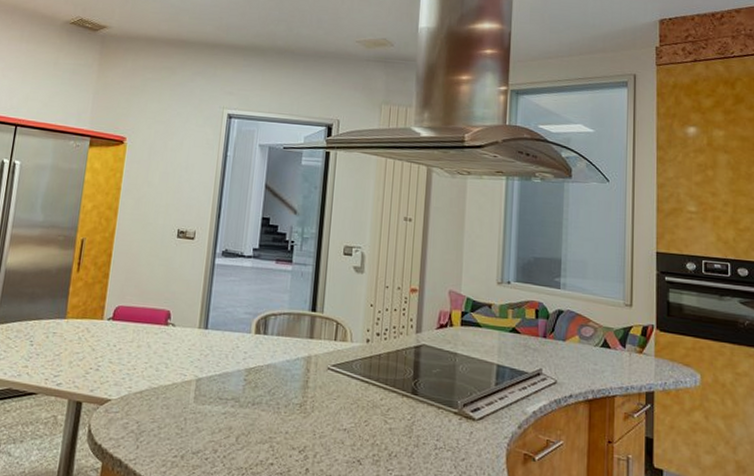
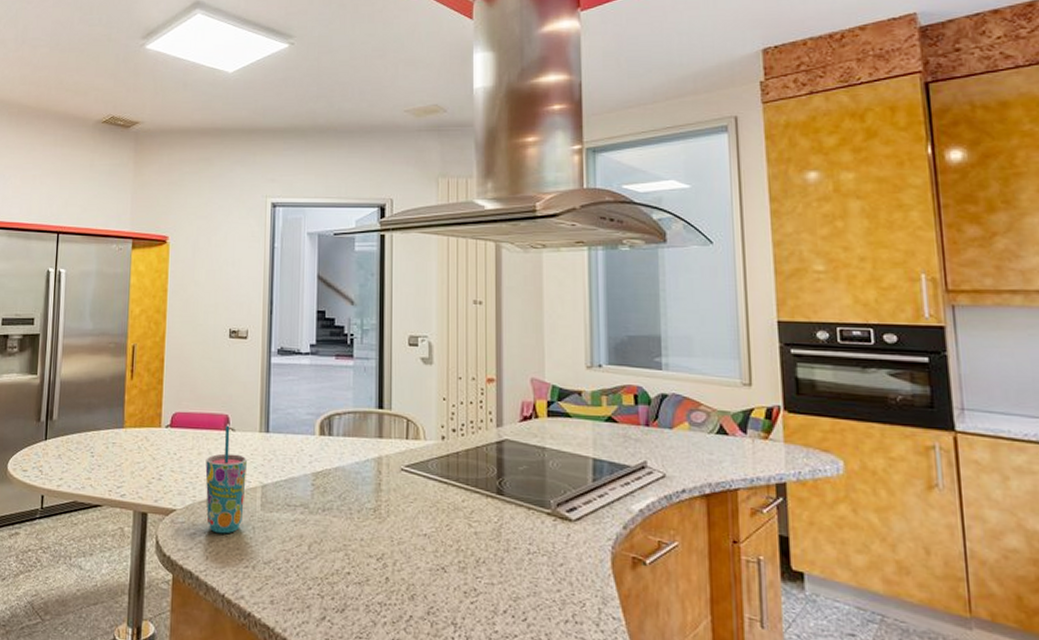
cup: none [140,320,184,425] -> present [205,425,247,534]

